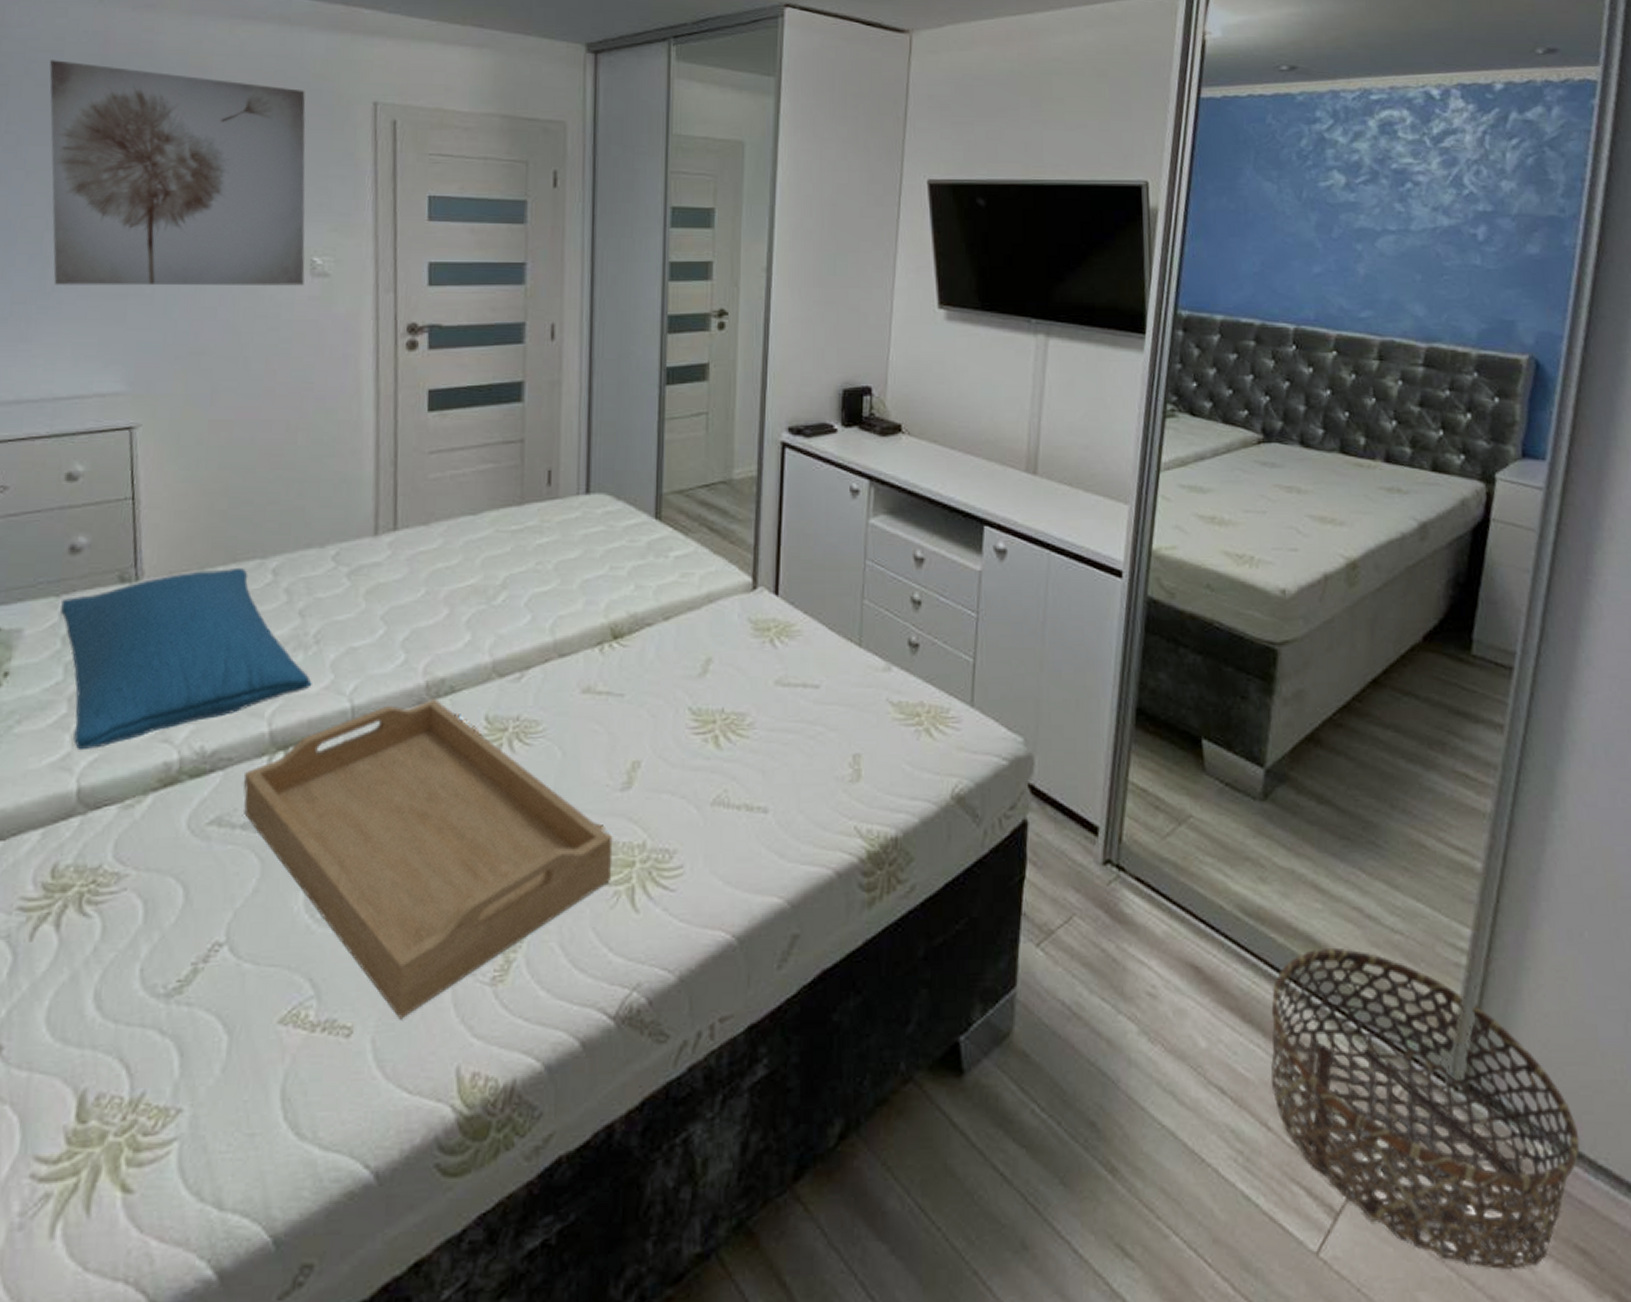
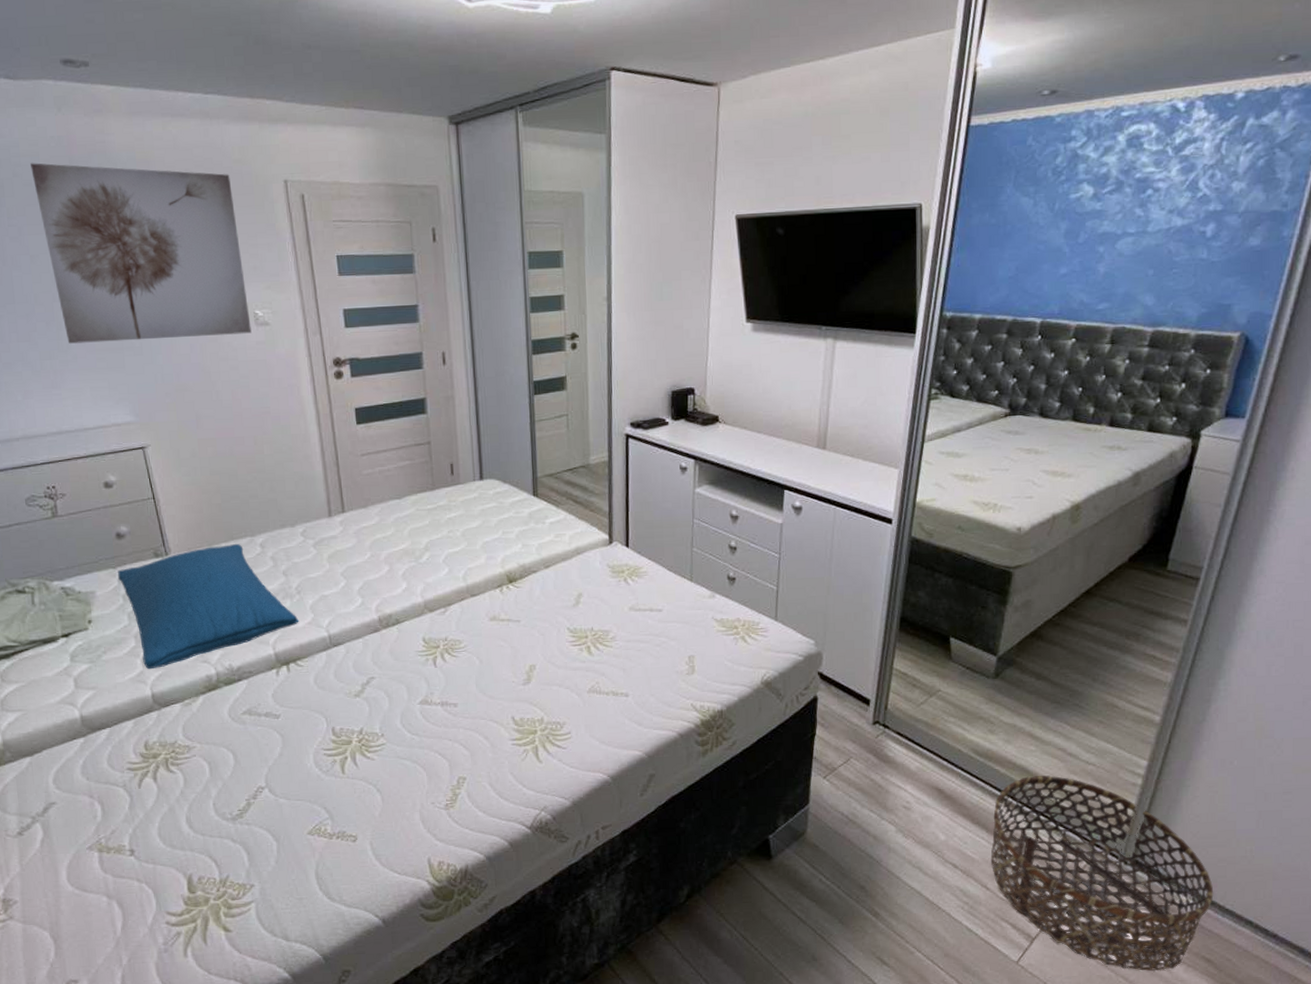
serving tray: present [243,699,613,1020] -> none [261,628,522,831]

